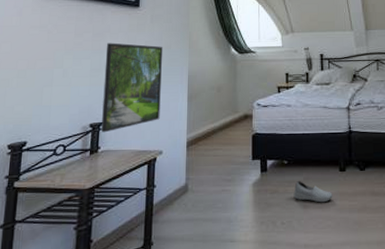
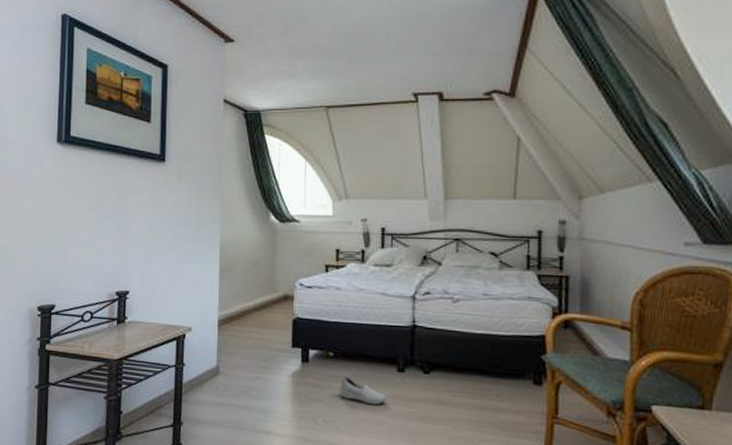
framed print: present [101,42,163,133] -> none [128,202,192,303]

